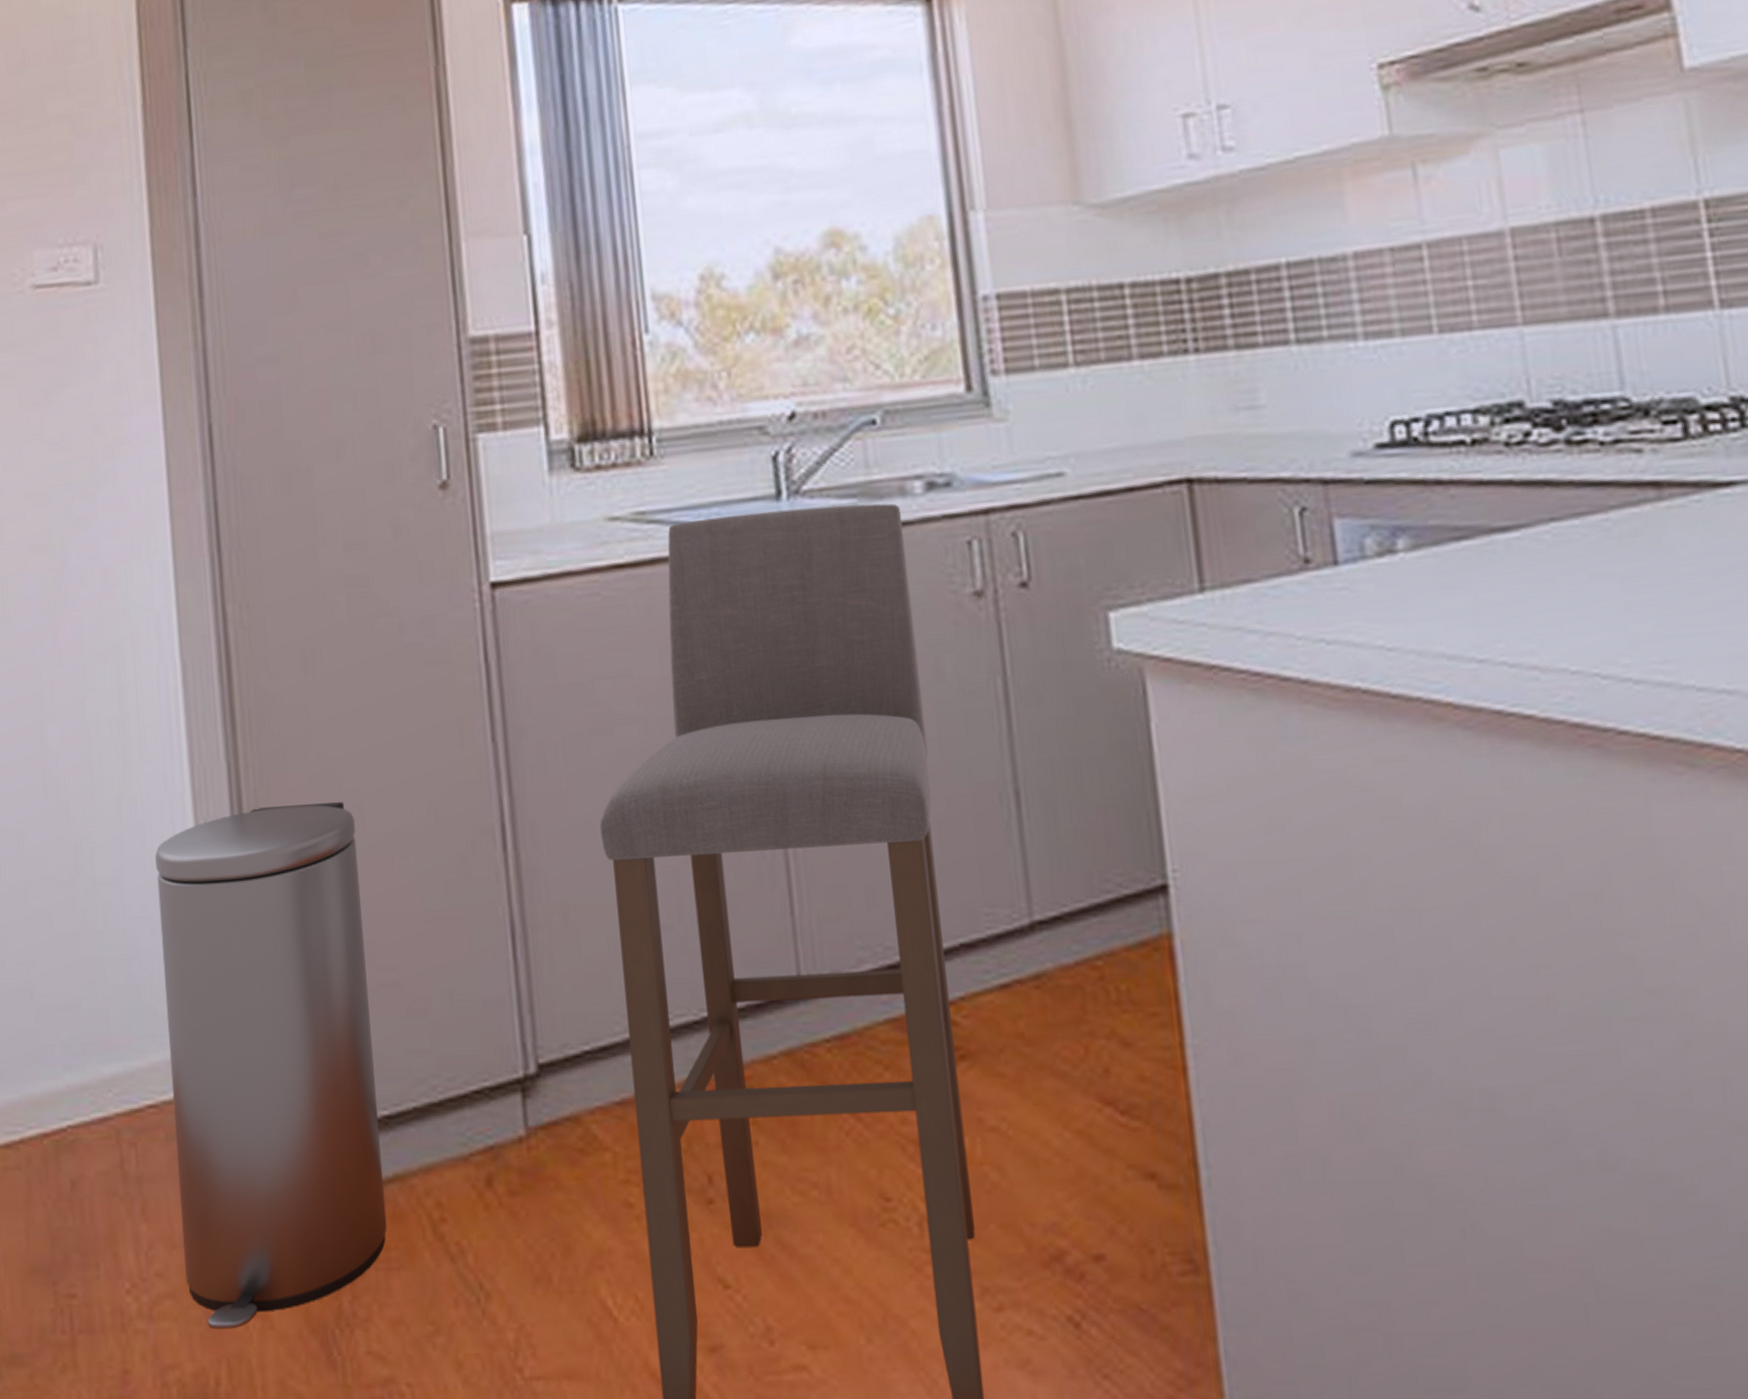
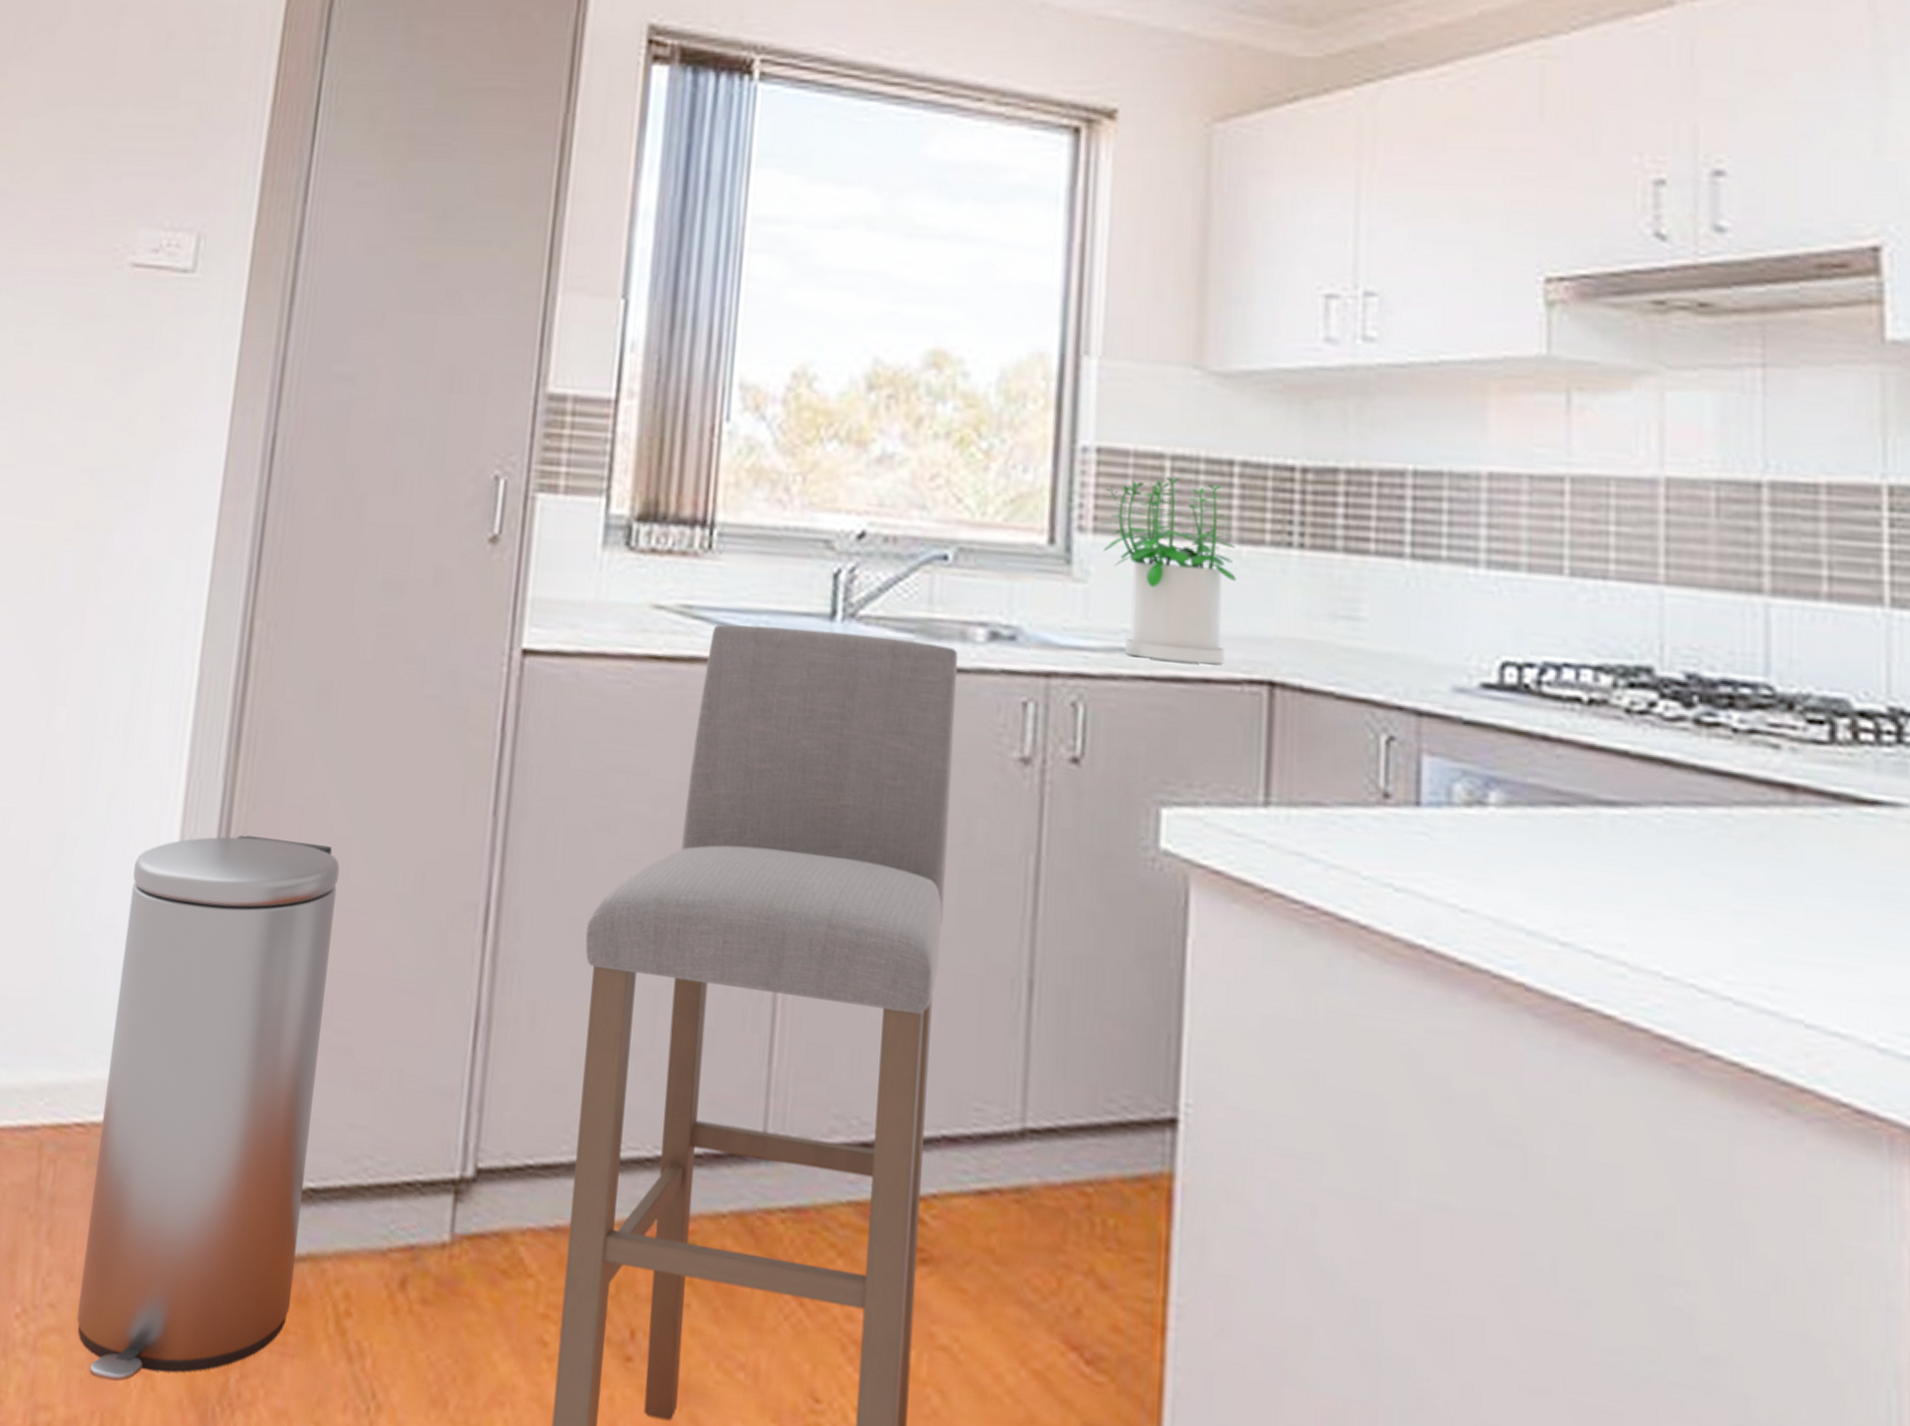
potted plant: none [1009,308,1145,480] -> present [1101,476,1237,665]

